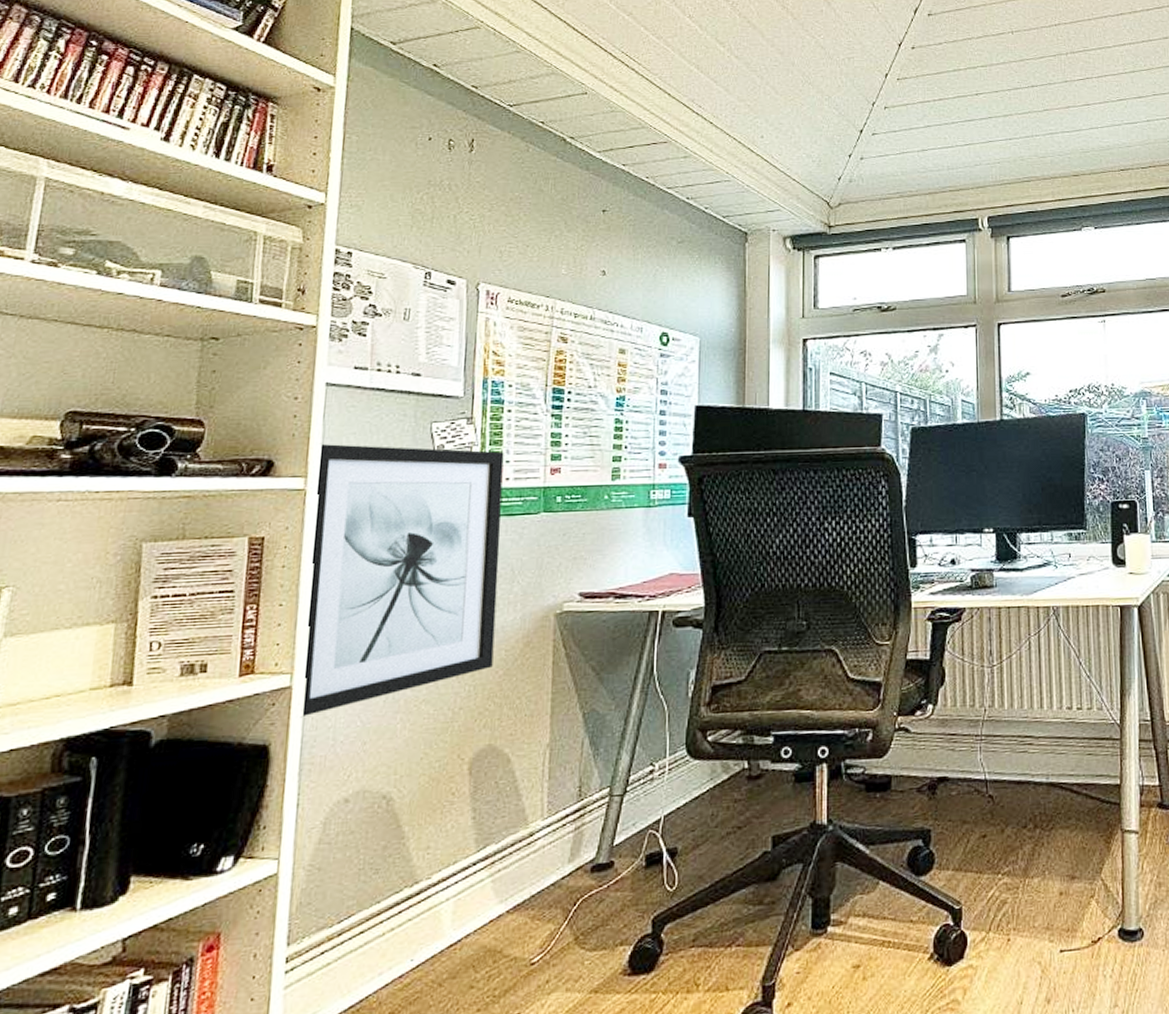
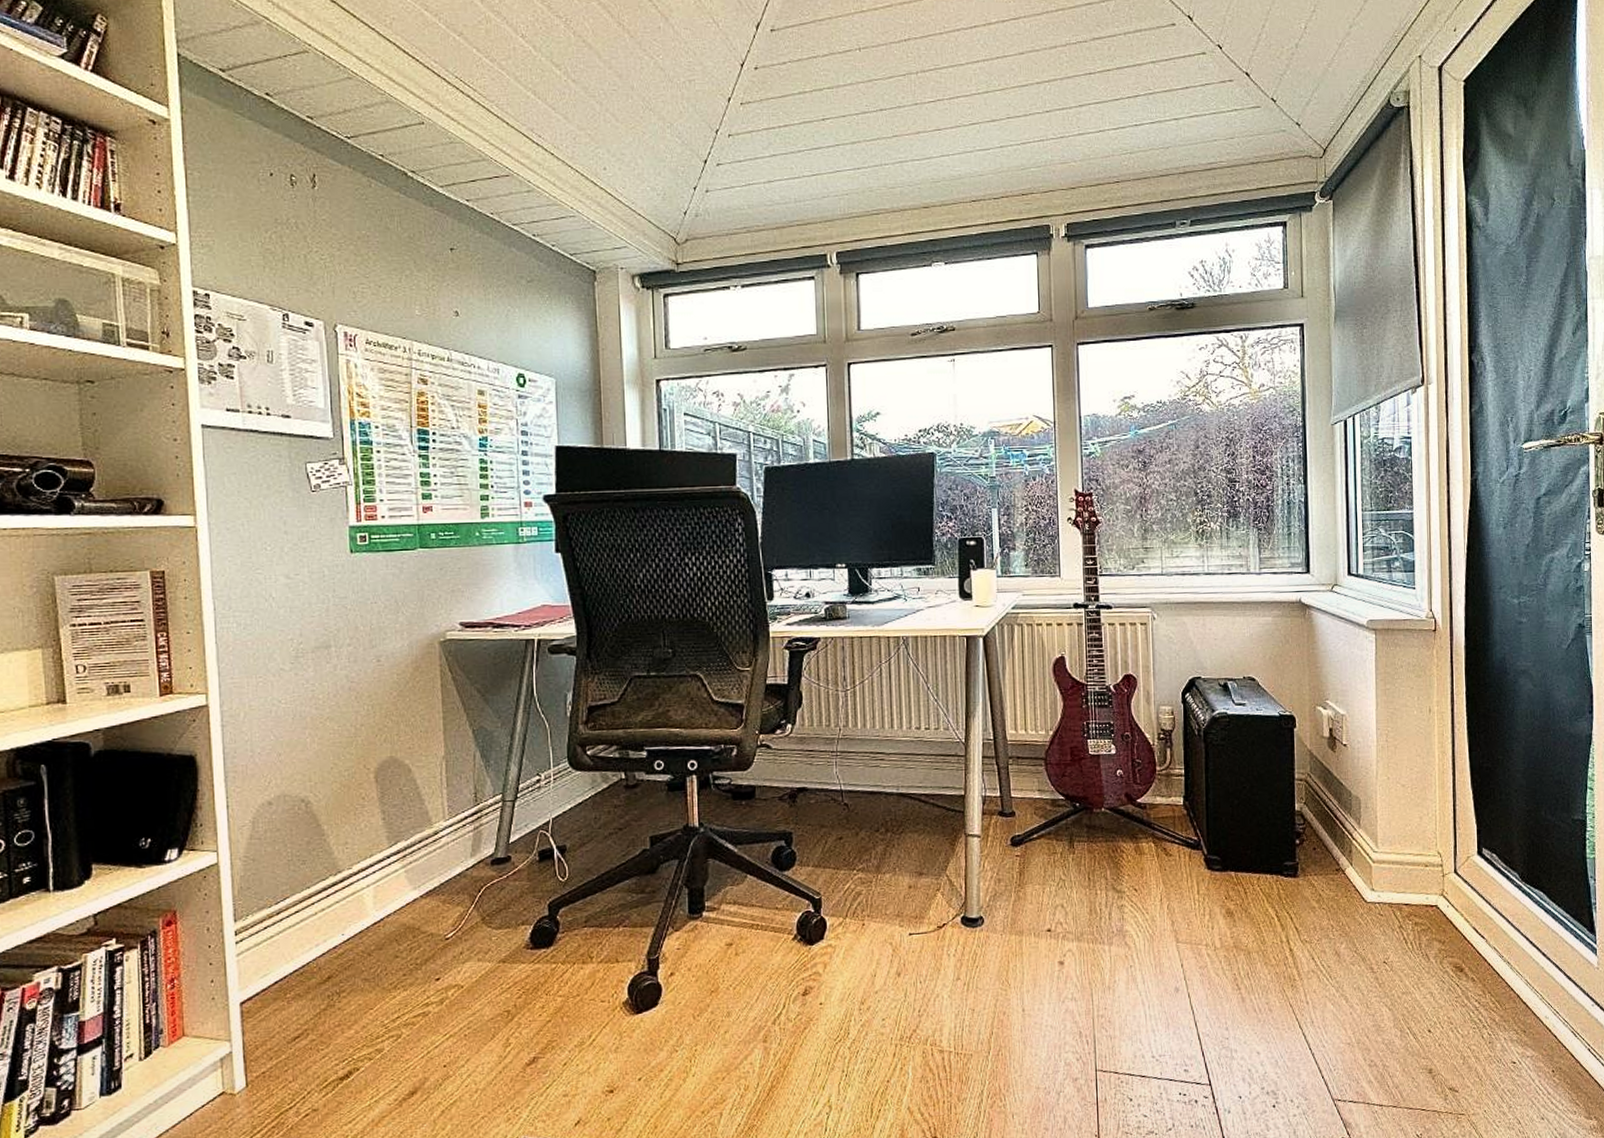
wall art: present [300,444,504,718] -> none [206,484,387,733]

